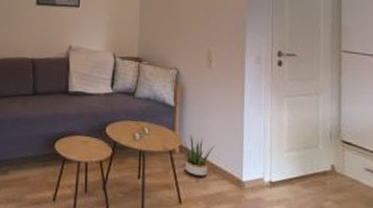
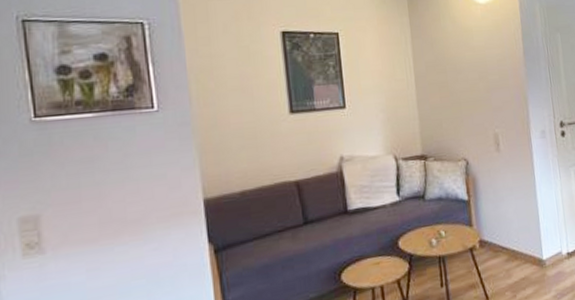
potted plant: present [178,135,216,176] -> none [478,226,515,268]

